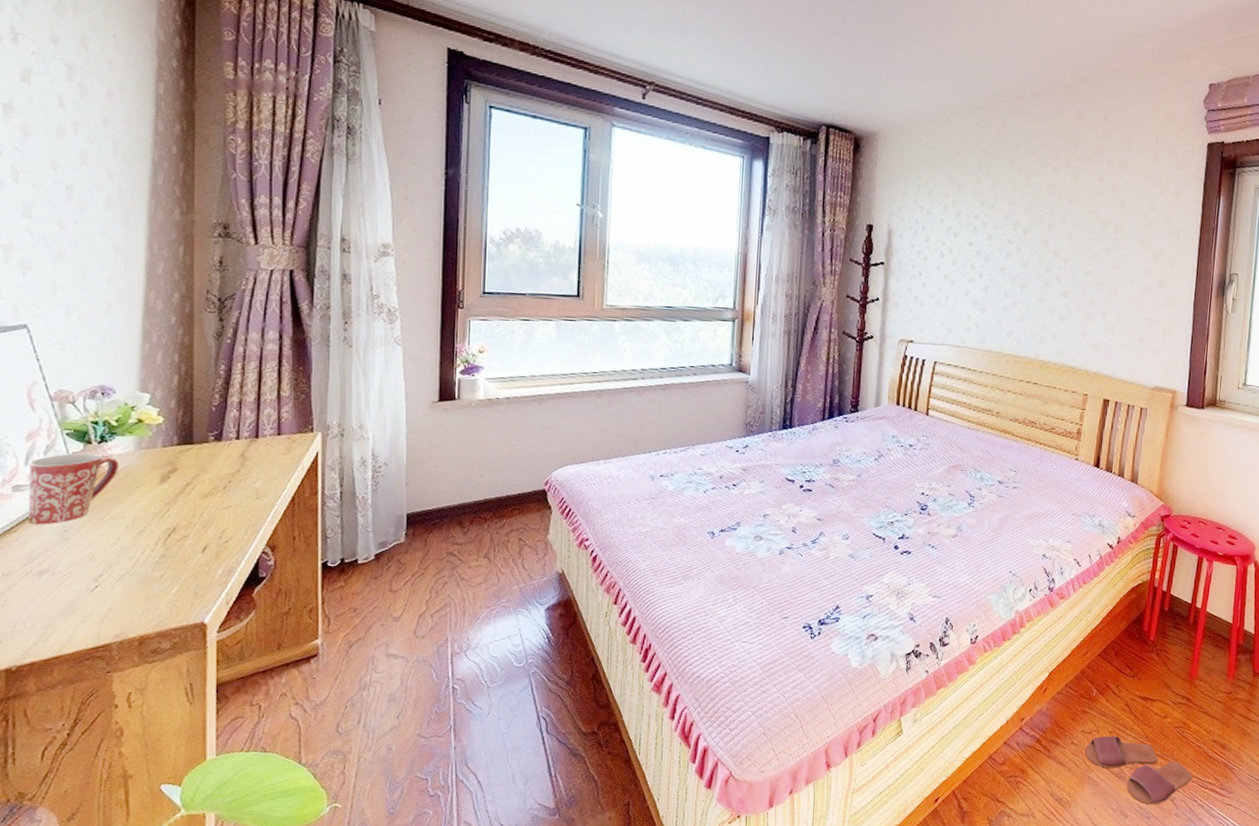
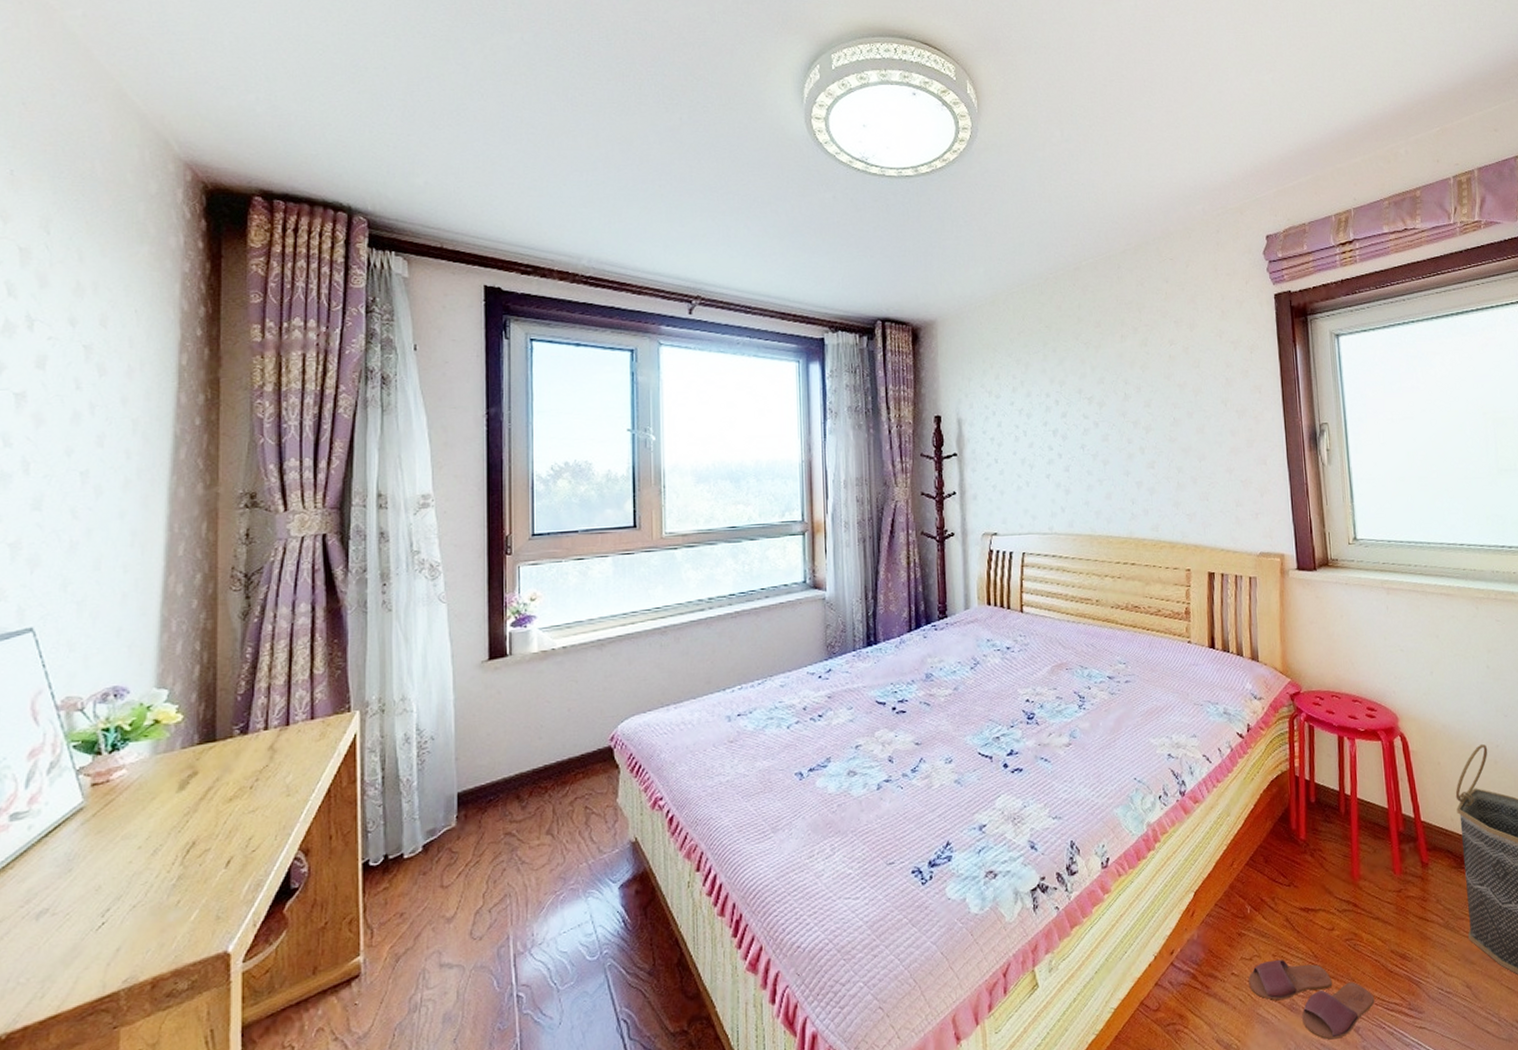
mug: present [28,452,118,525] -> none [27,764,131,858]

